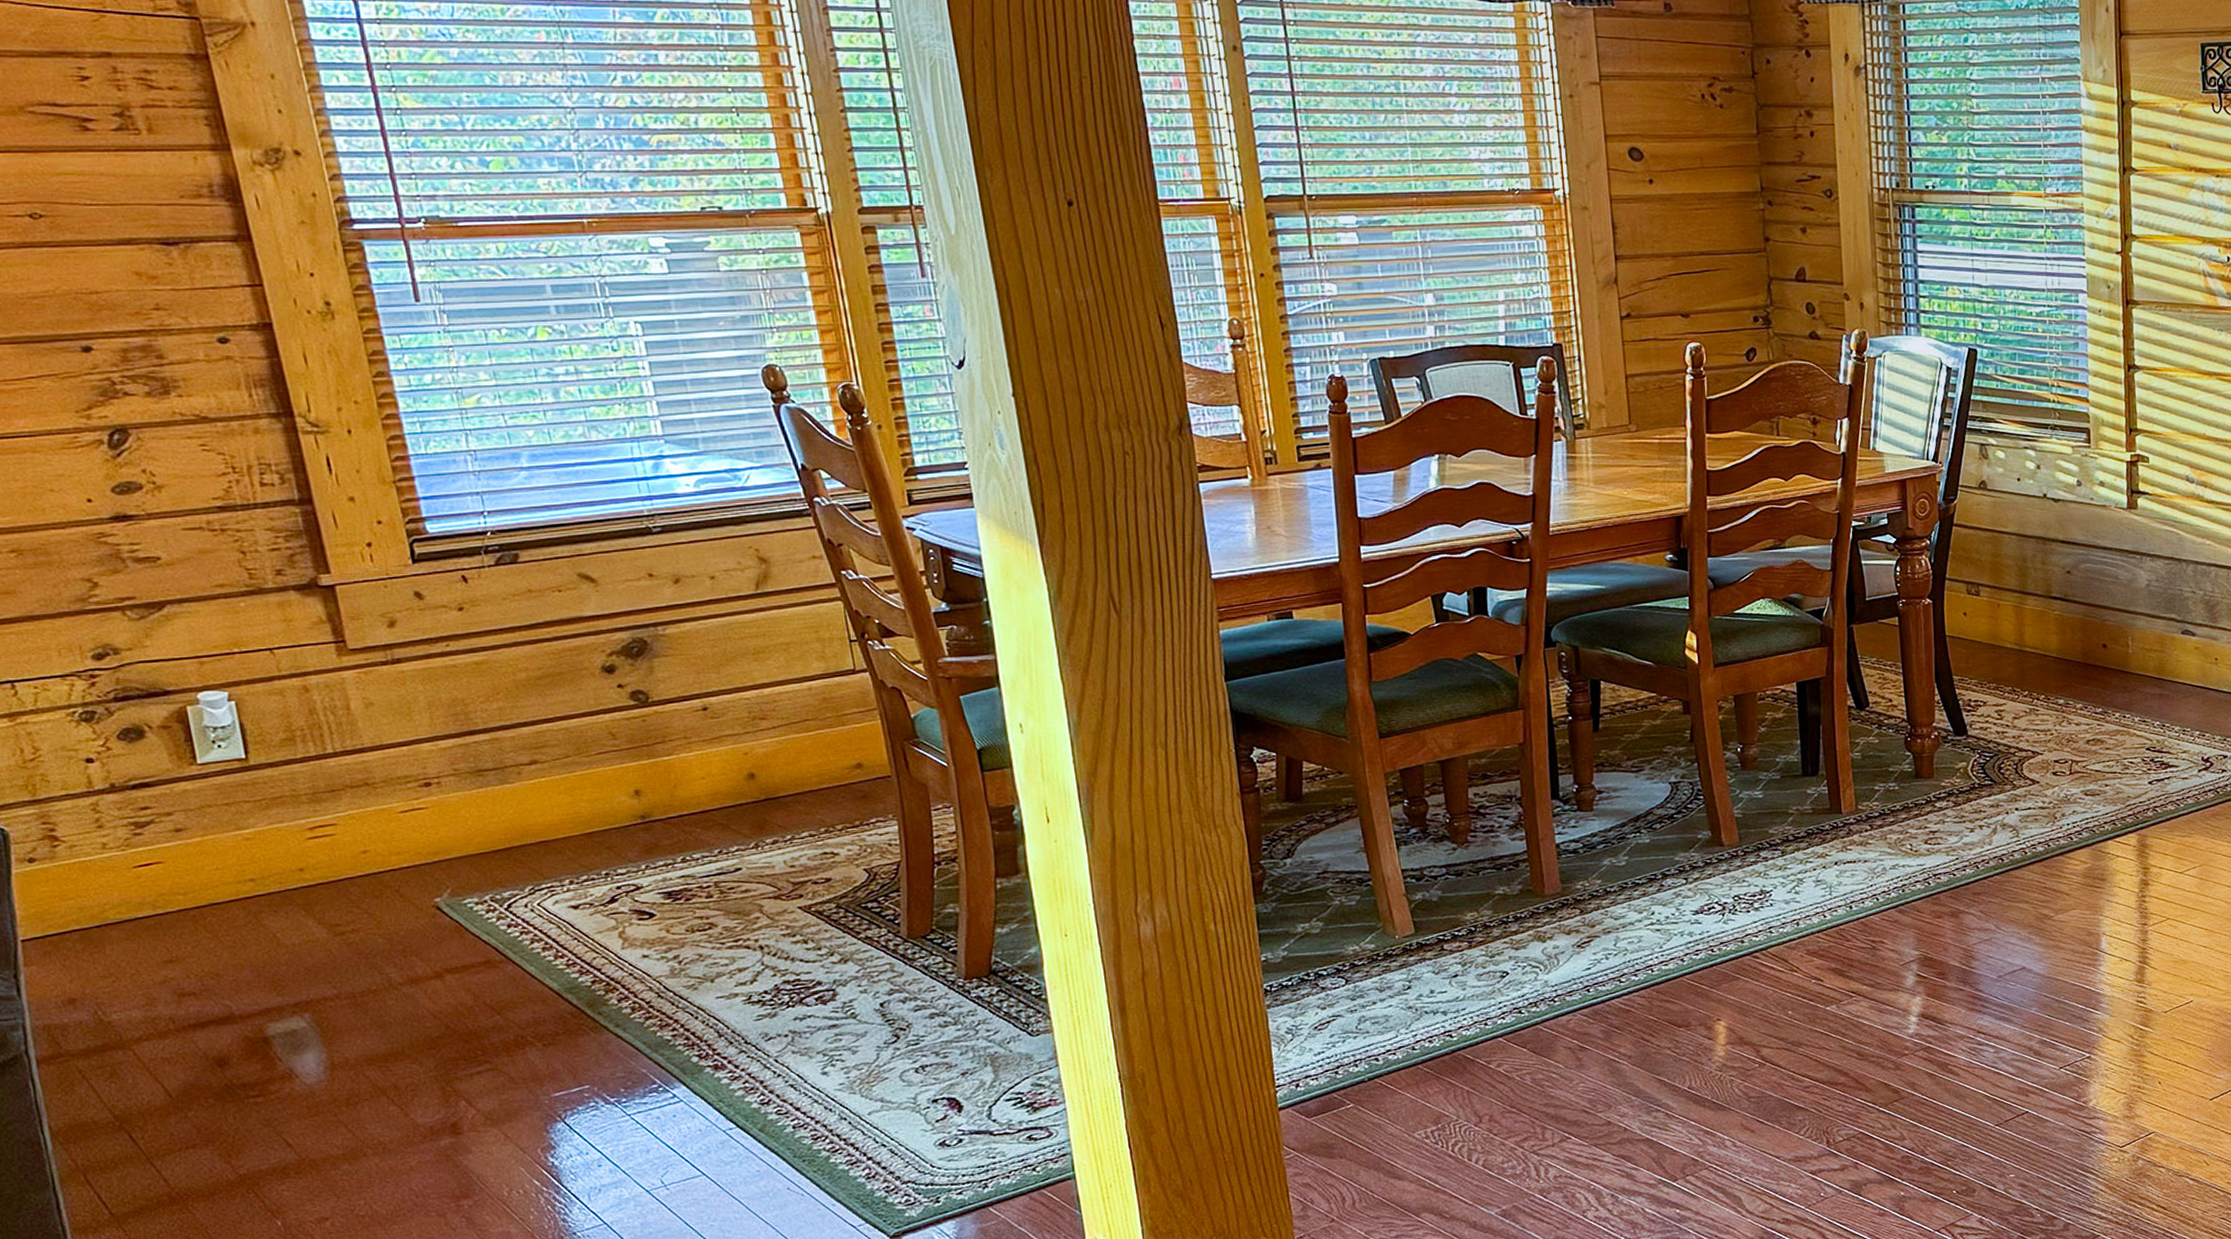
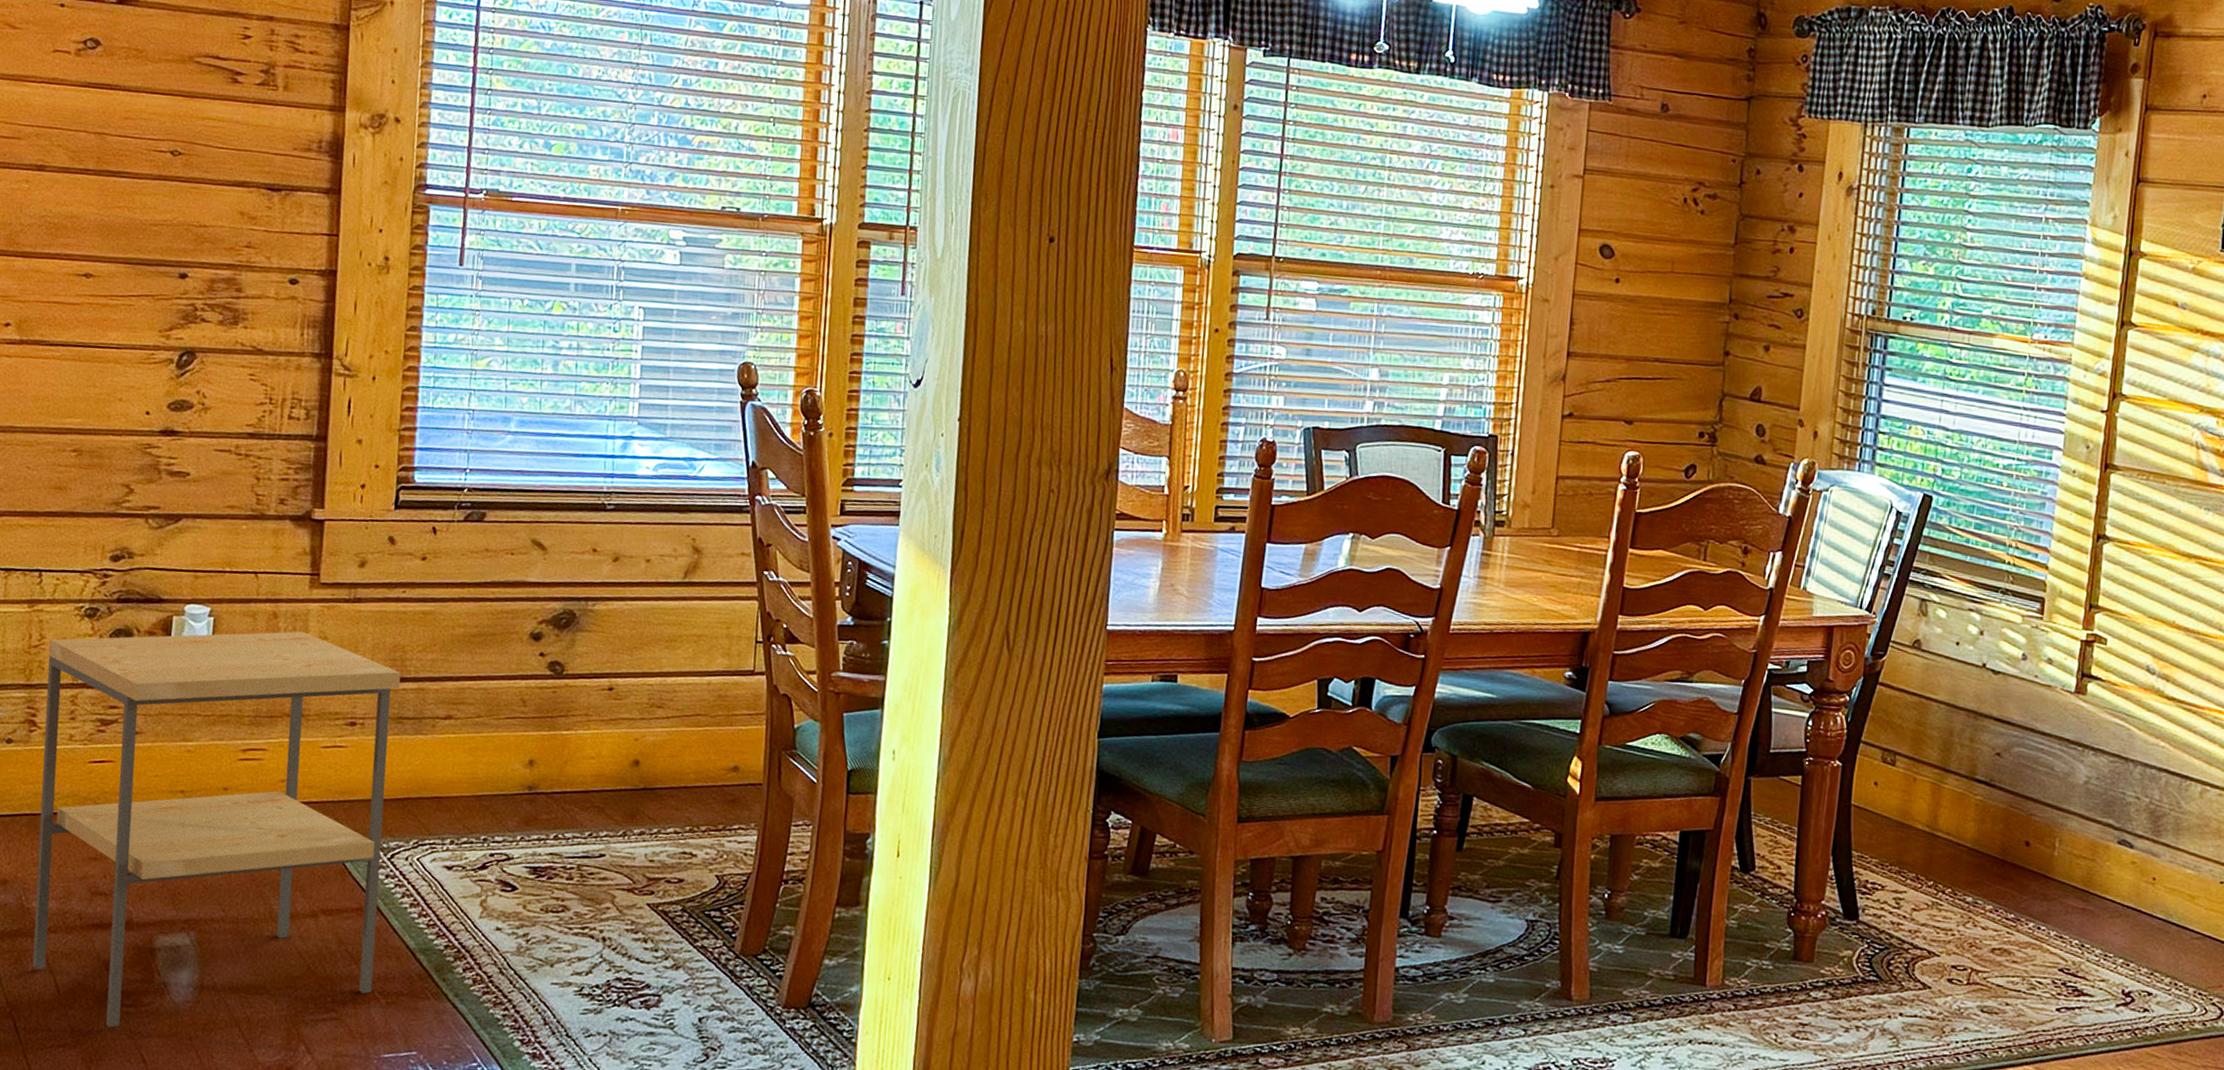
side table: none [47,701,524,1121] -> present [32,631,401,1028]

